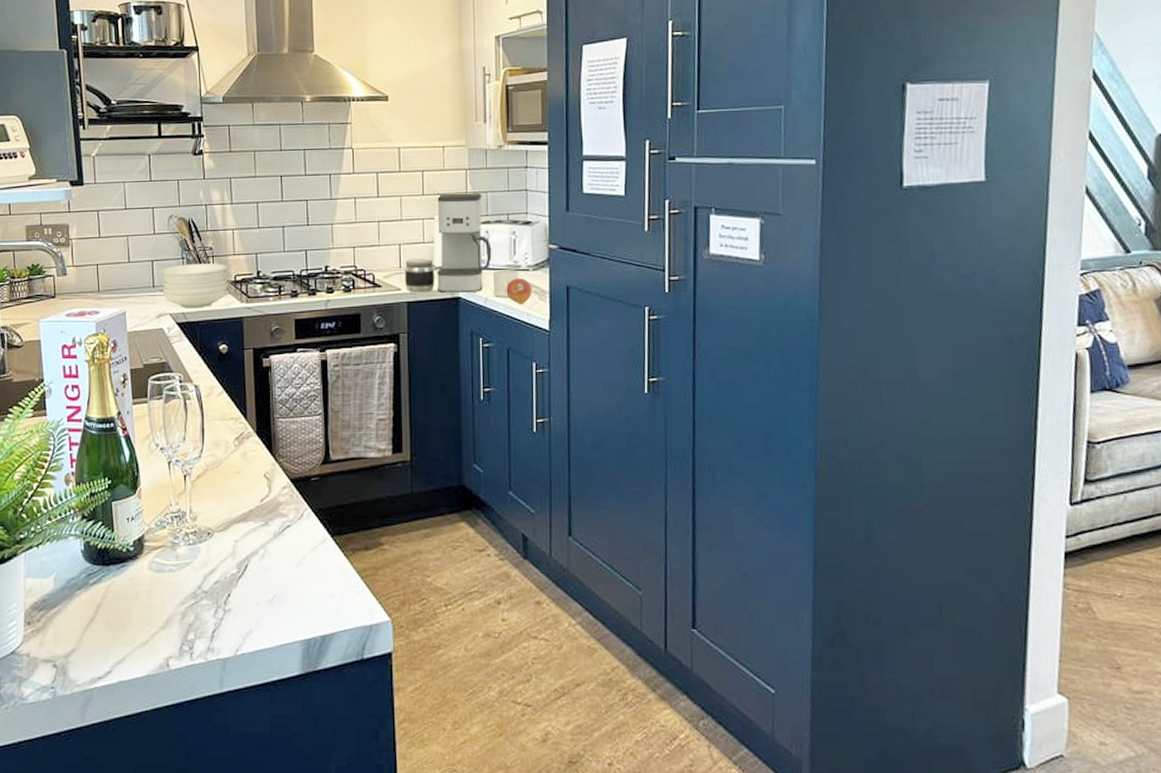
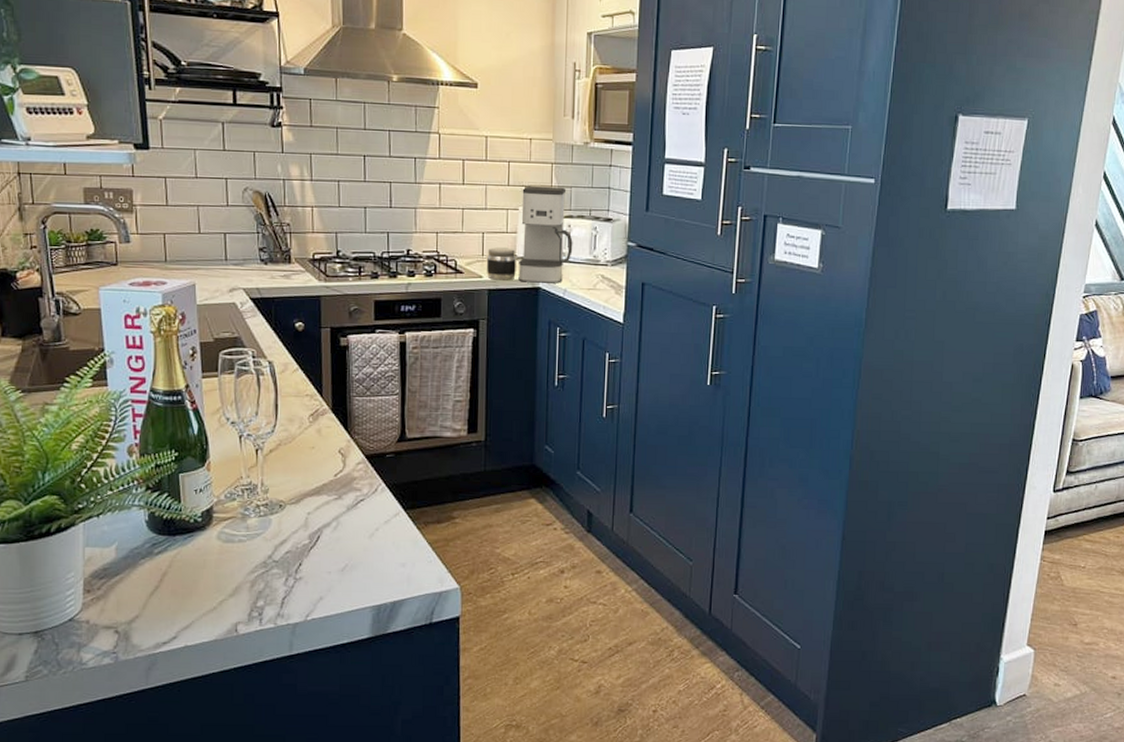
bowl: present [161,263,228,308] -> none [234,239,306,284]
mug: present [494,269,519,297] -> none [573,263,598,290]
fruit: present [506,277,532,303] -> none [585,272,610,297]

